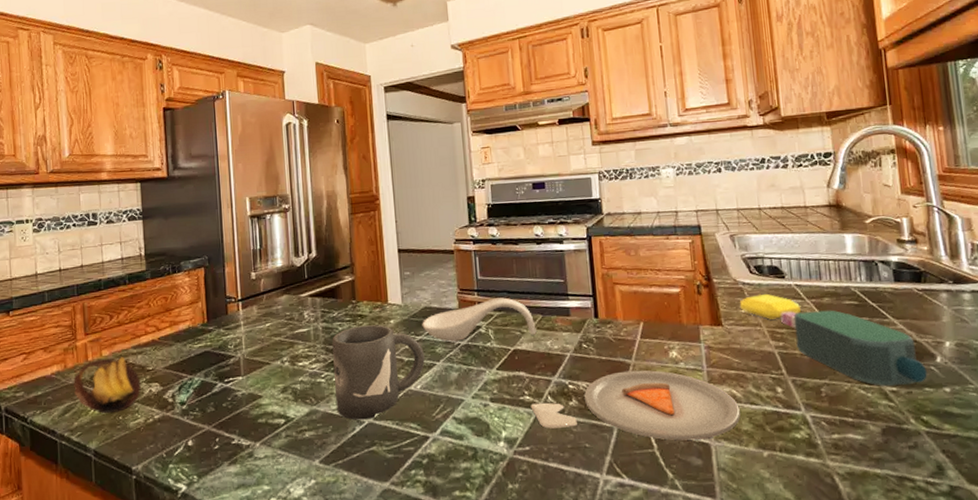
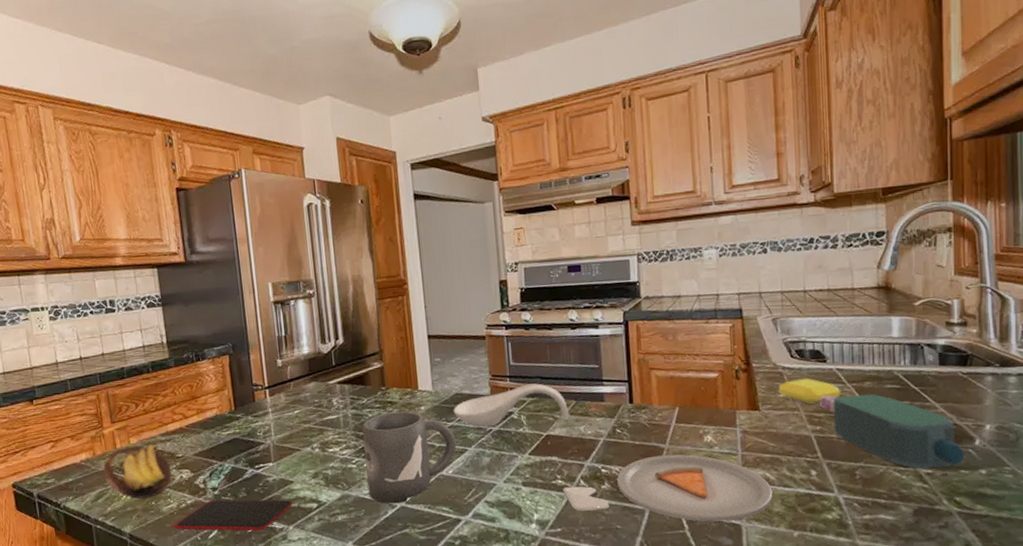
smartphone: none [137,414,261,448] -> present [171,499,294,531]

